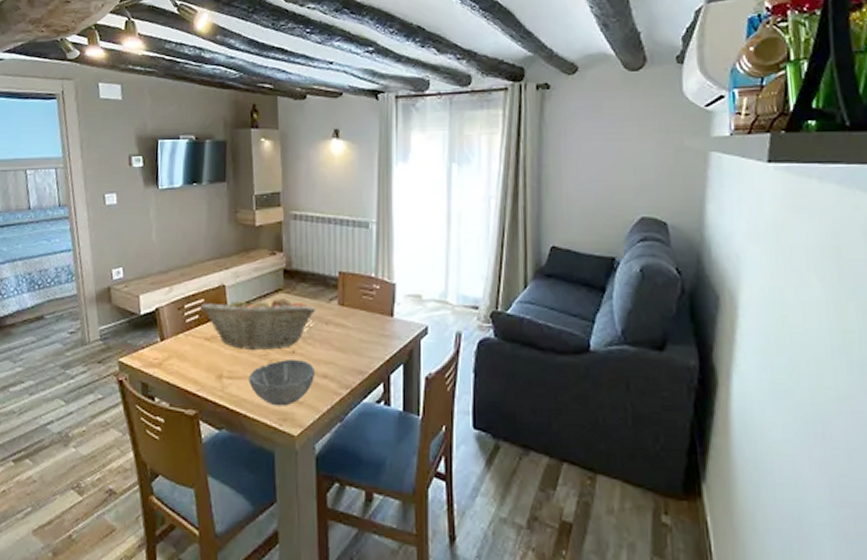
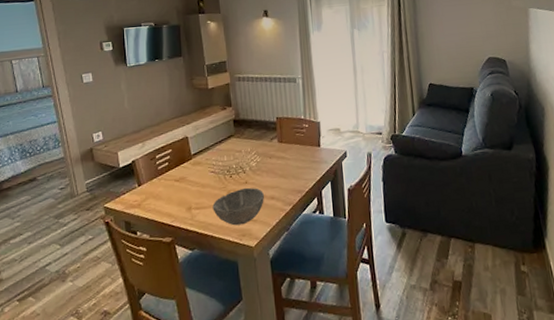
fruit basket: present [200,295,315,350] -> none [168,141,261,185]

